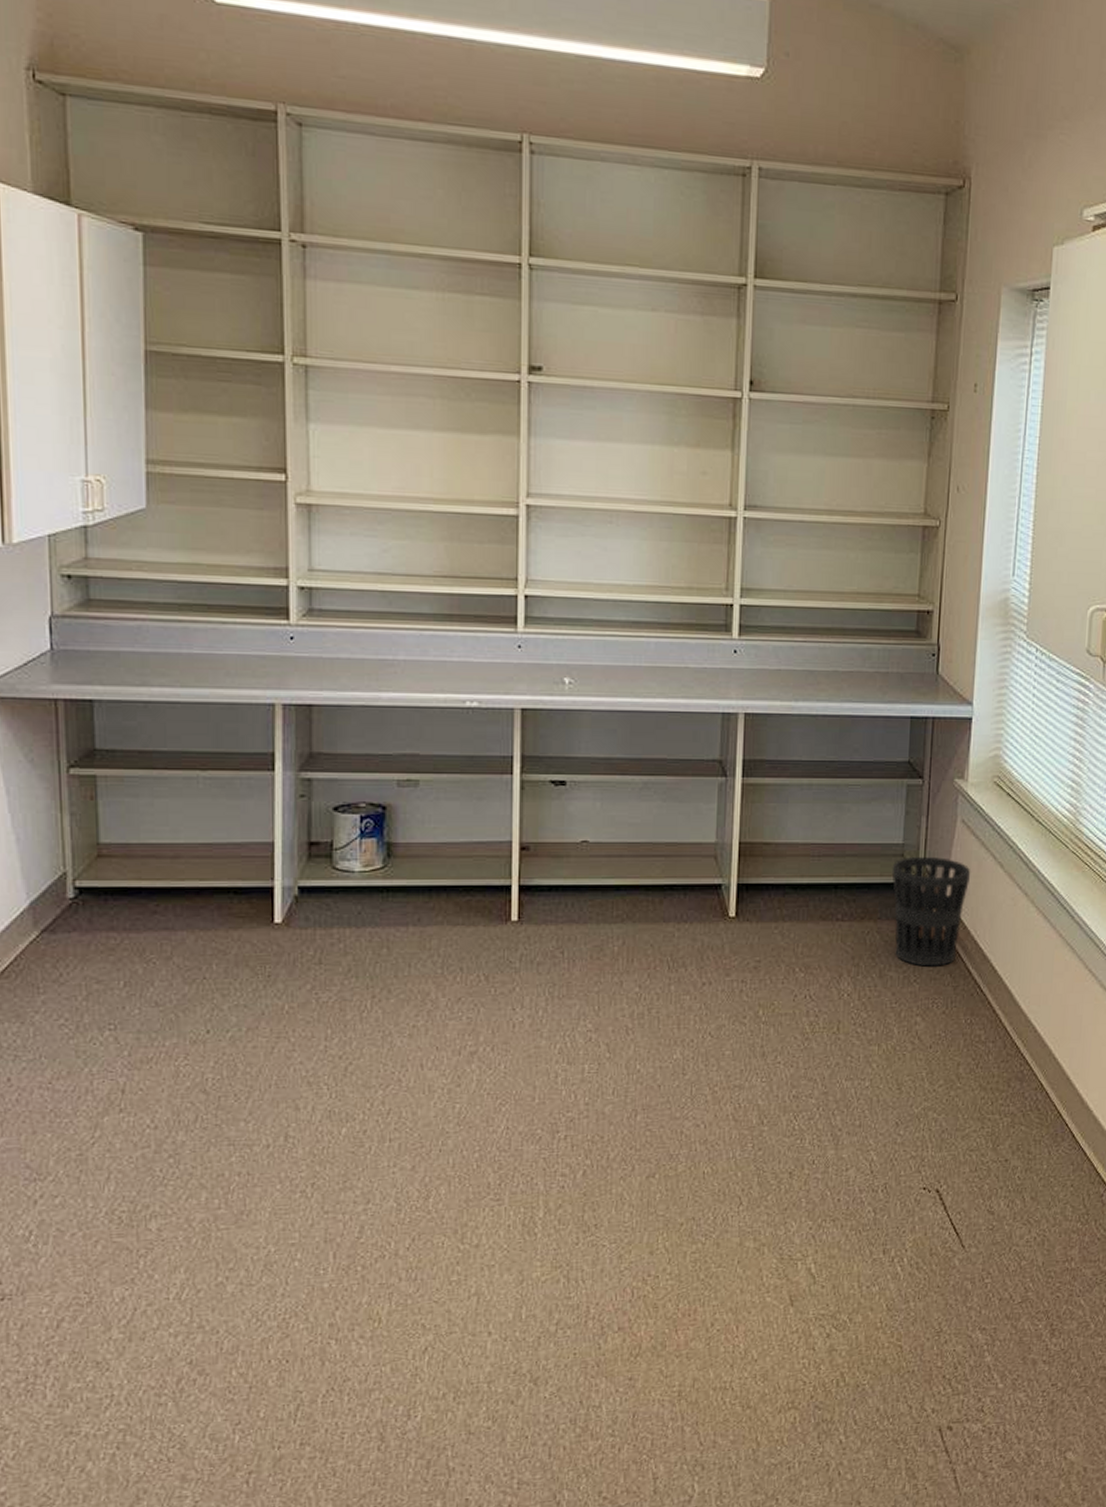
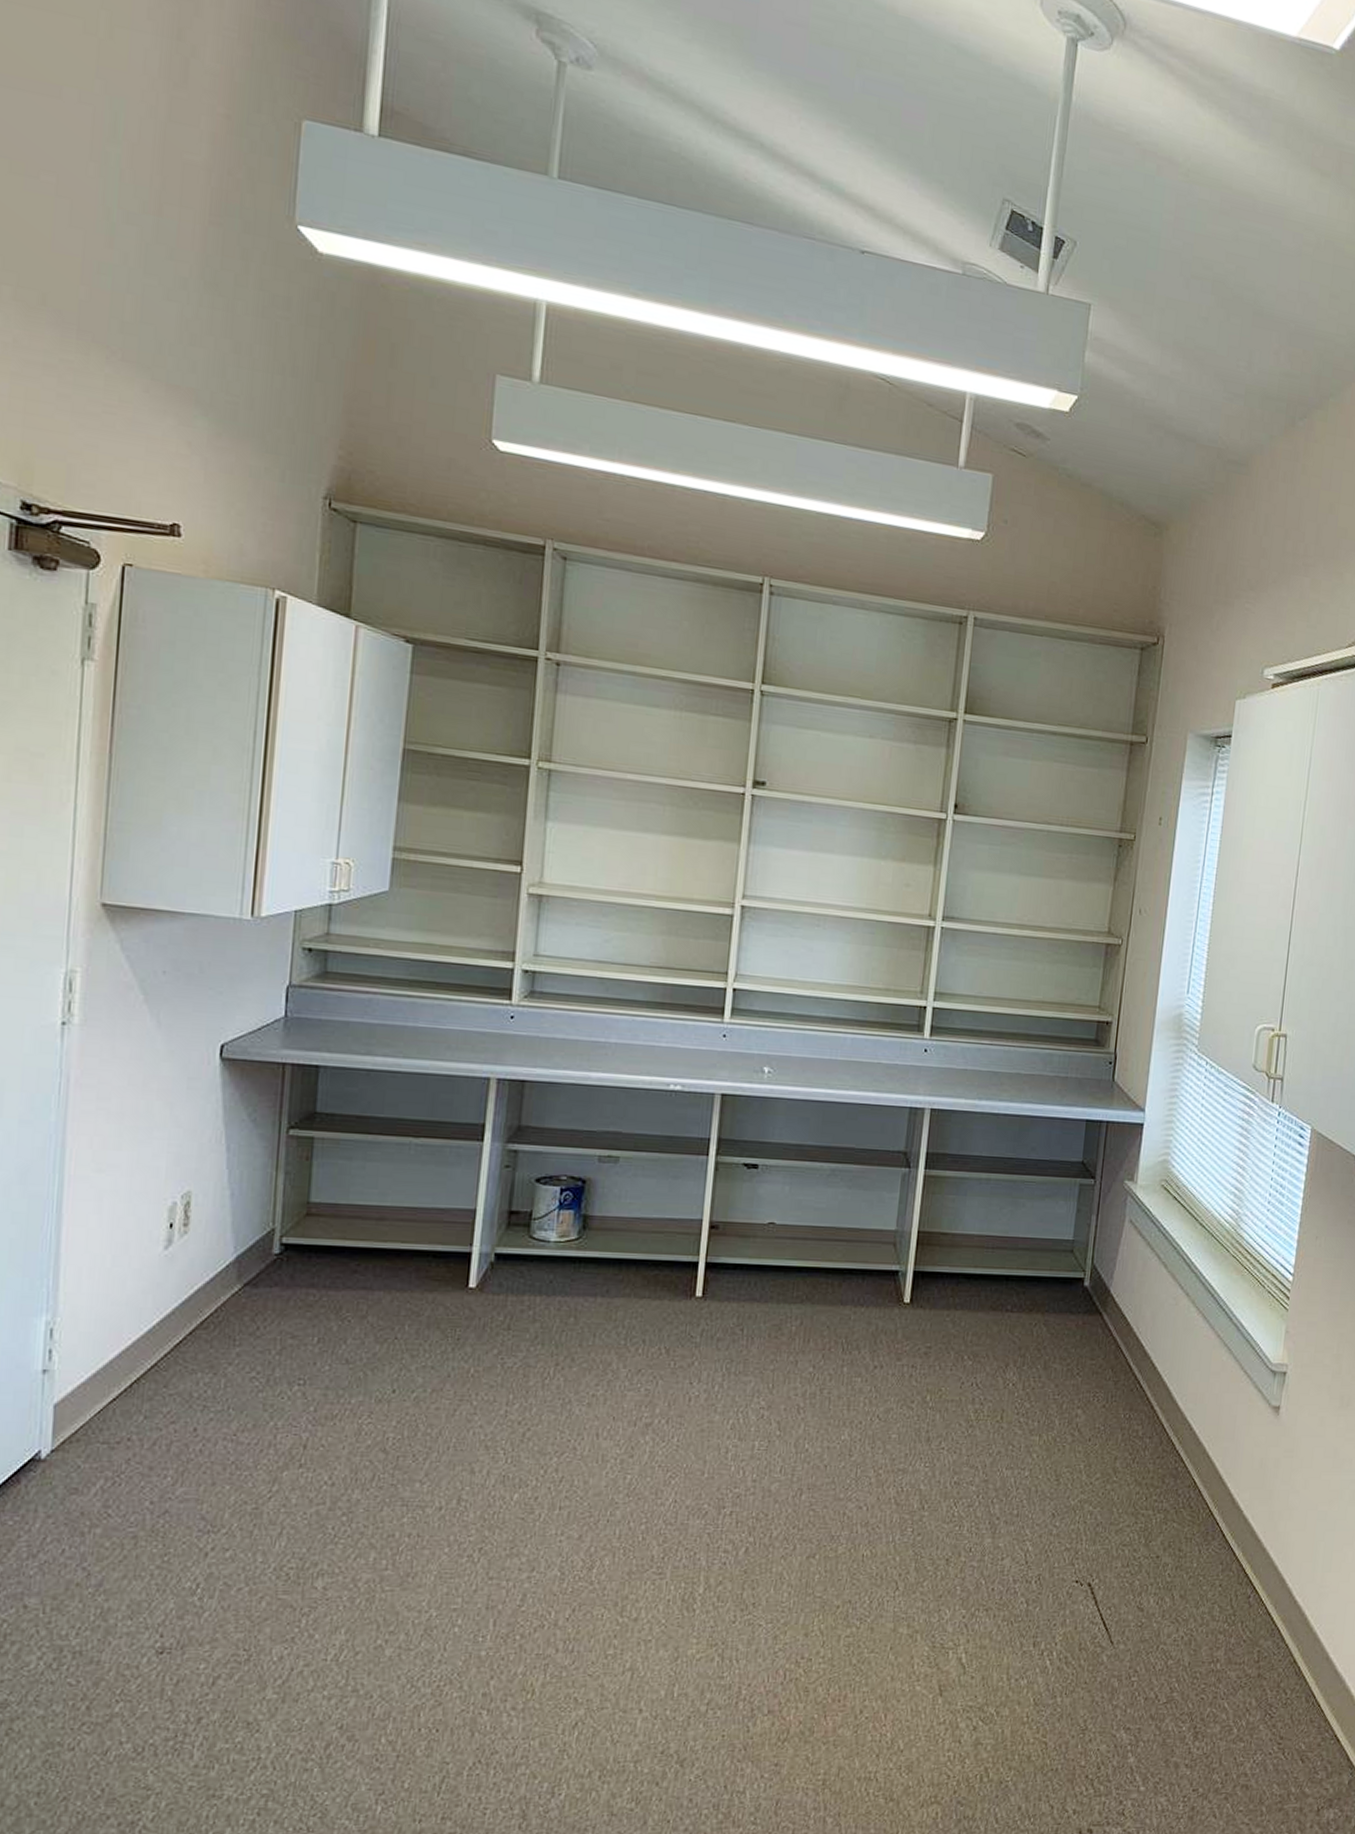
wastebasket: present [891,856,971,967] -> none [1060,1253,1136,1361]

